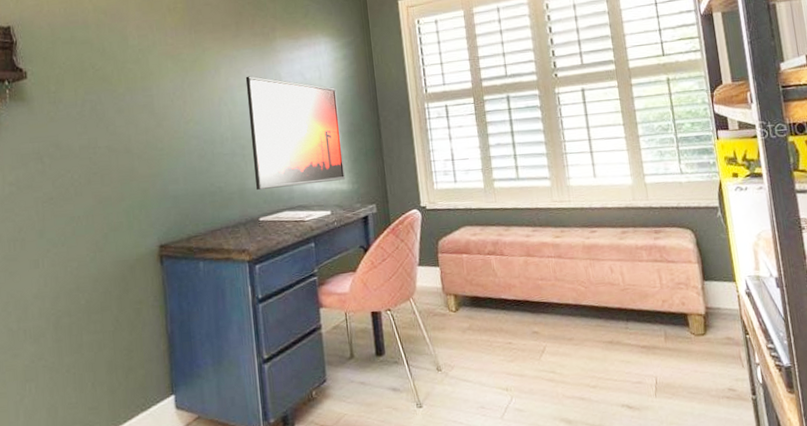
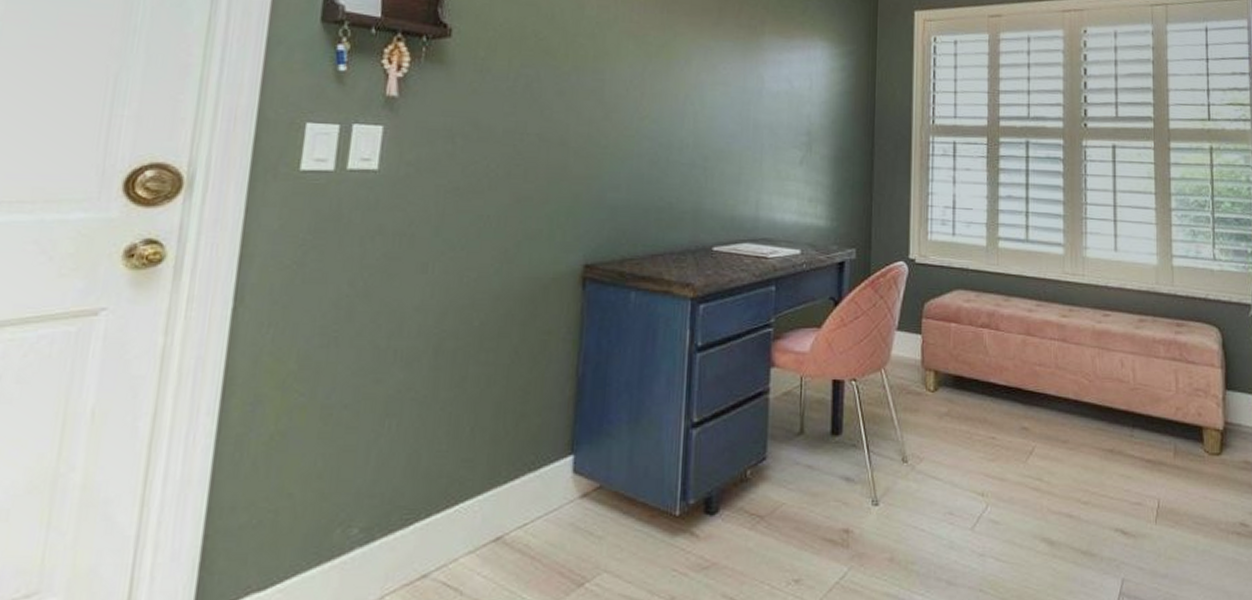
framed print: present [245,76,346,191] -> none [713,74,828,215]

